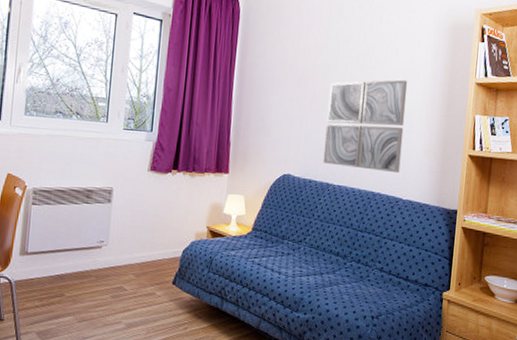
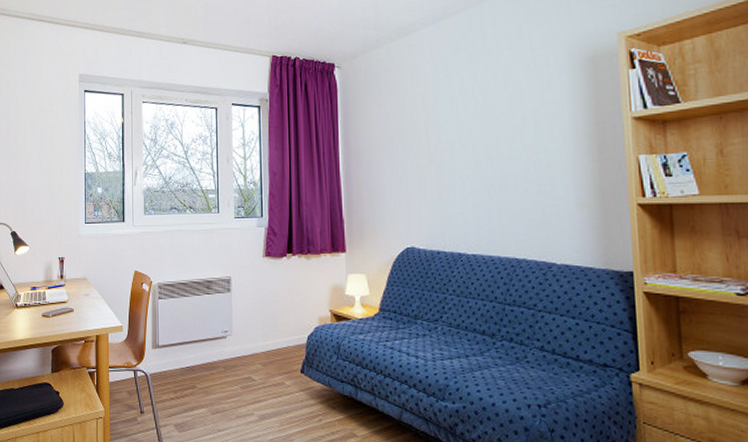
wall art: present [323,79,408,174] -> none [447,127,548,235]

